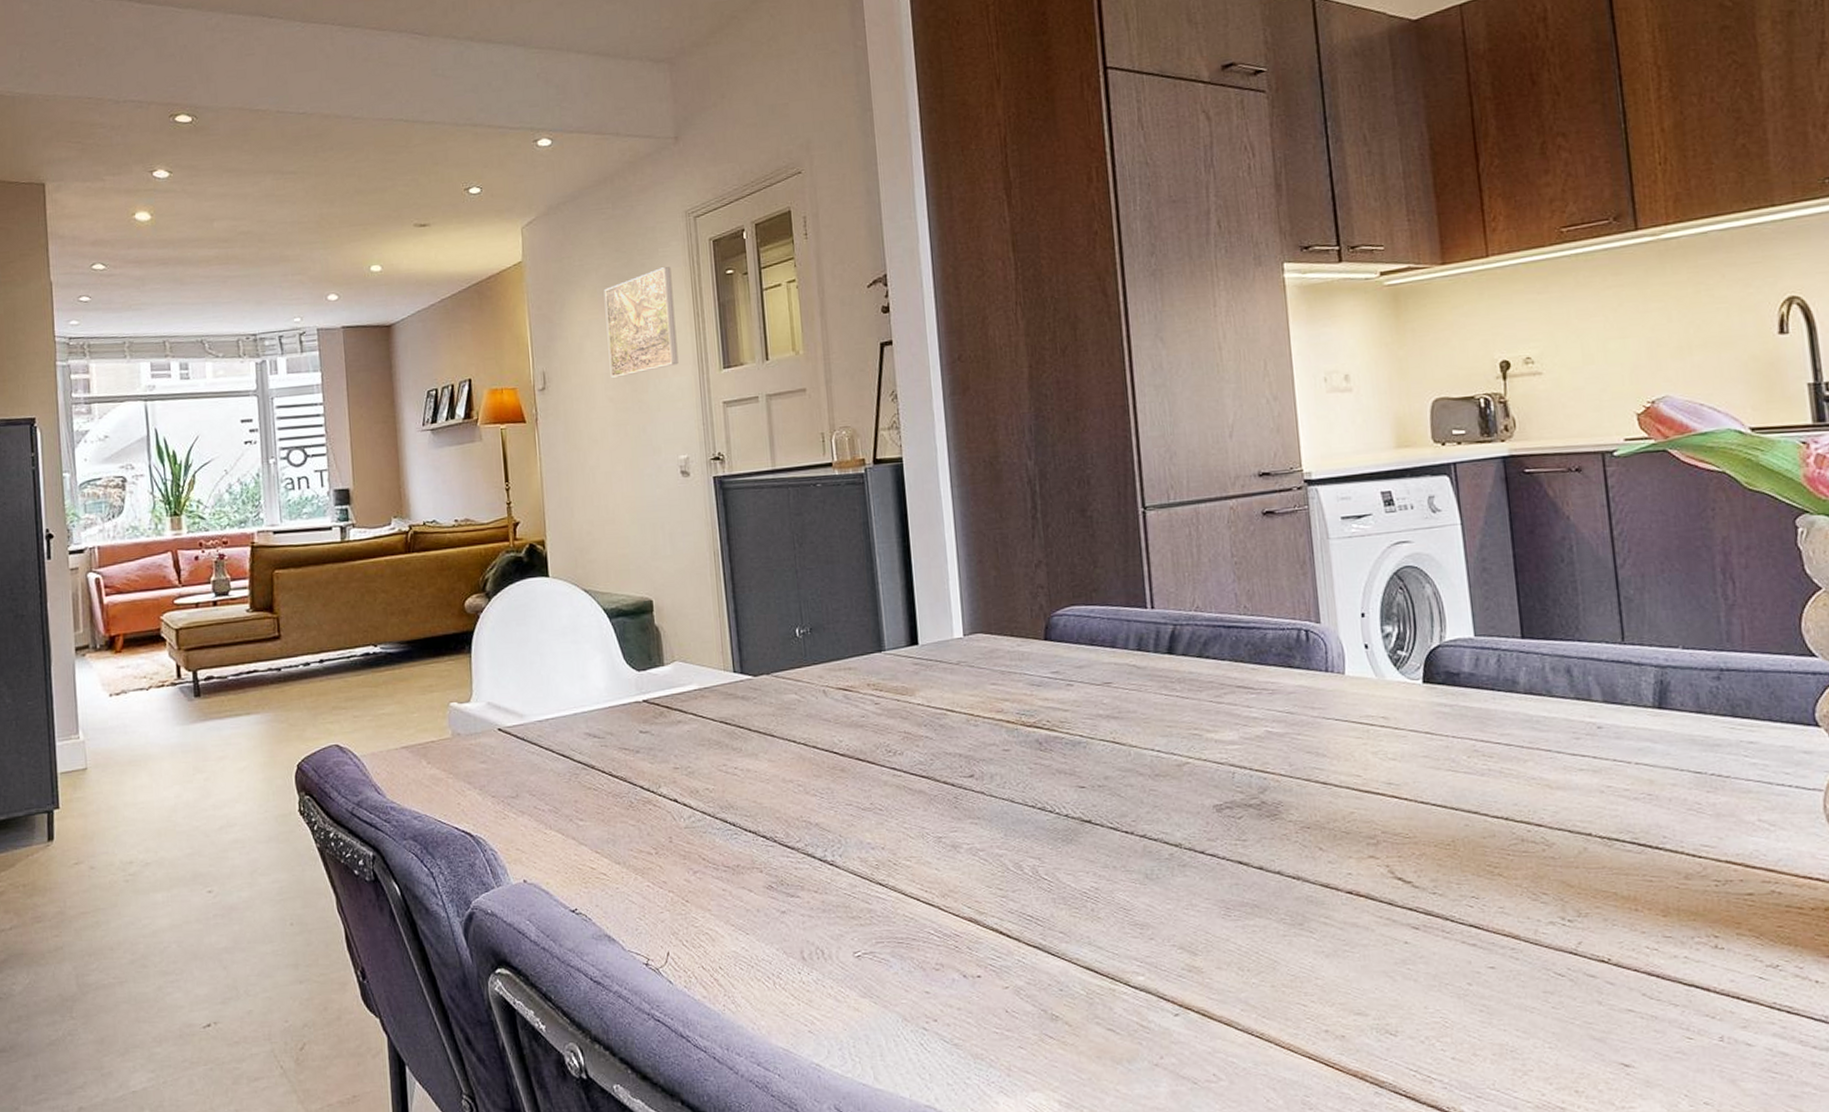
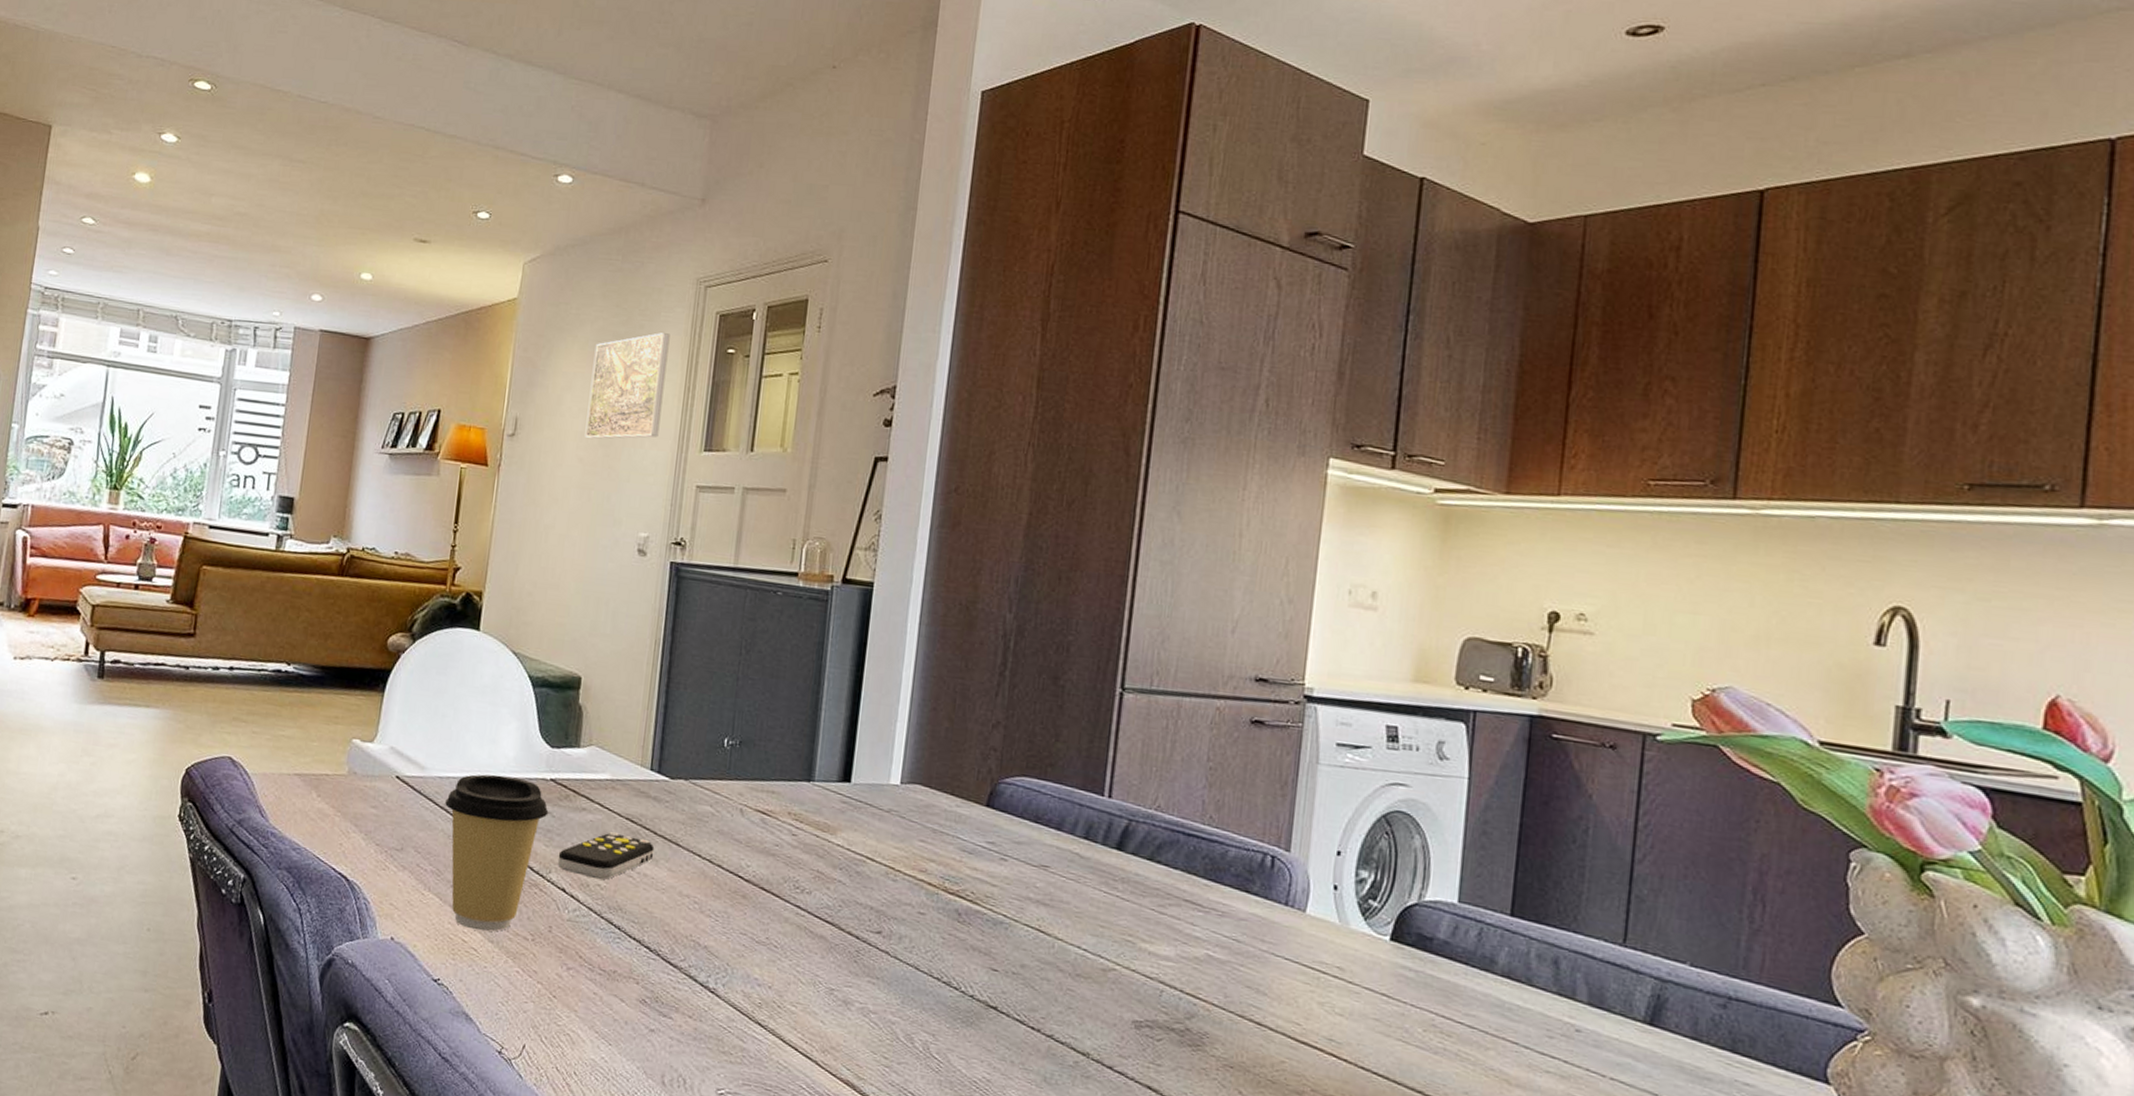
coffee cup: none [549,706,647,856] -> present [445,774,549,932]
remote control: none [664,737,753,784] -> present [557,832,655,880]

